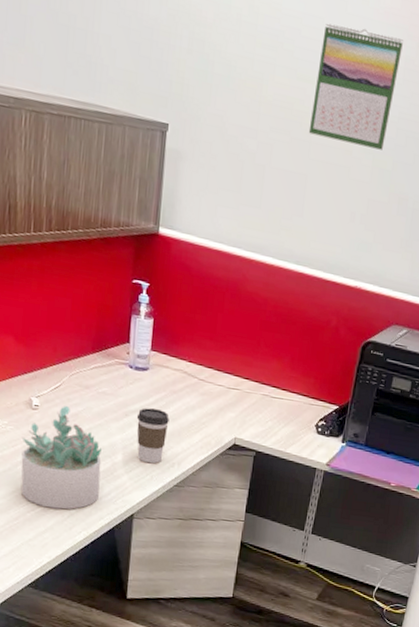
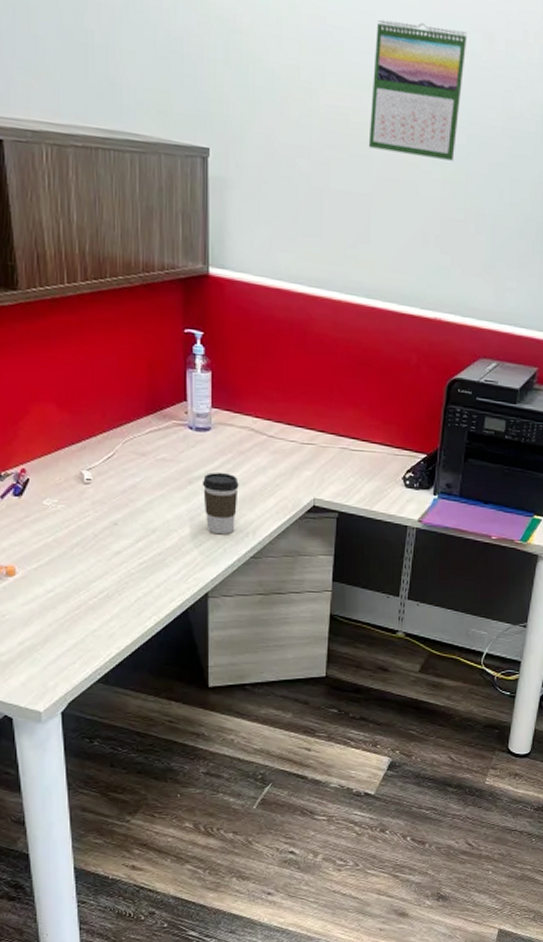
succulent plant: present [21,406,103,510] -> none [75,477,167,594]

